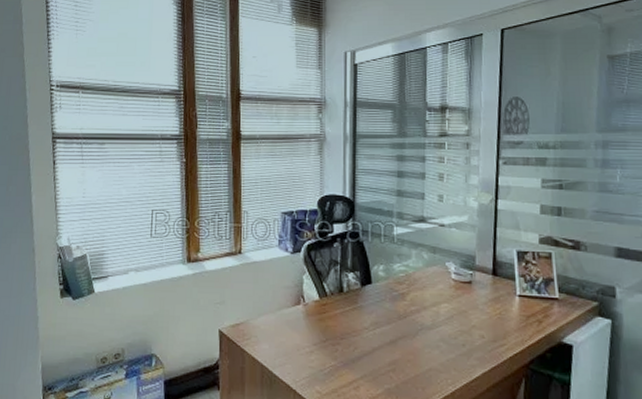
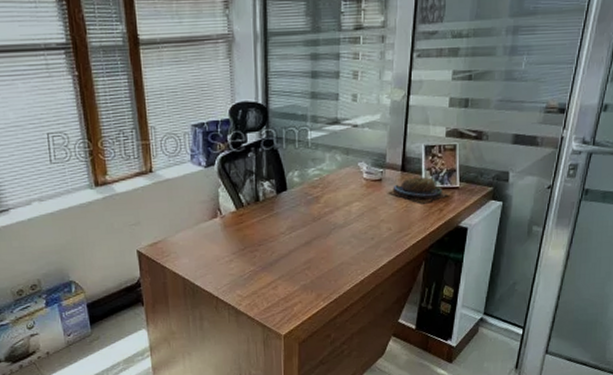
pastry: none [478,283,547,313] -> present [387,177,449,204]

